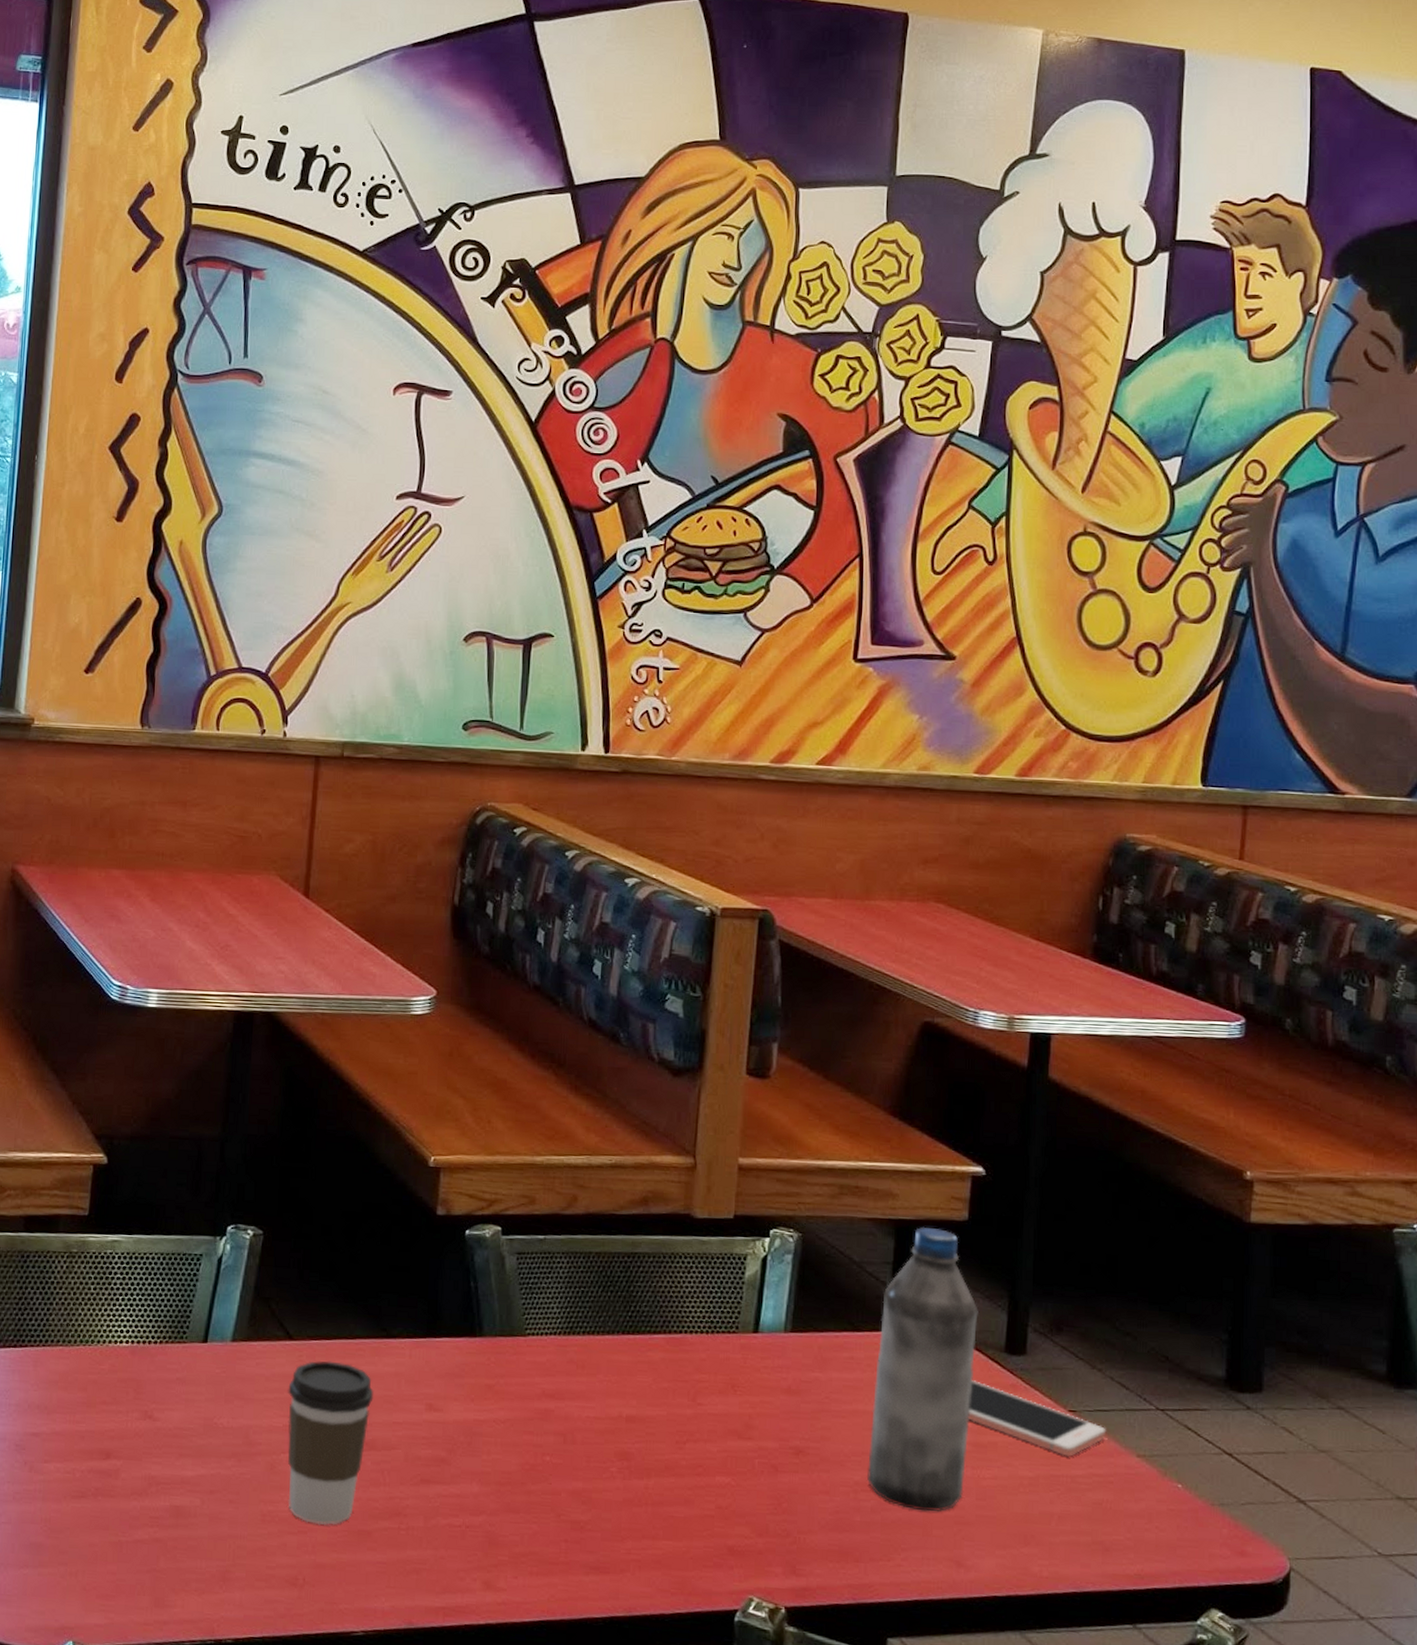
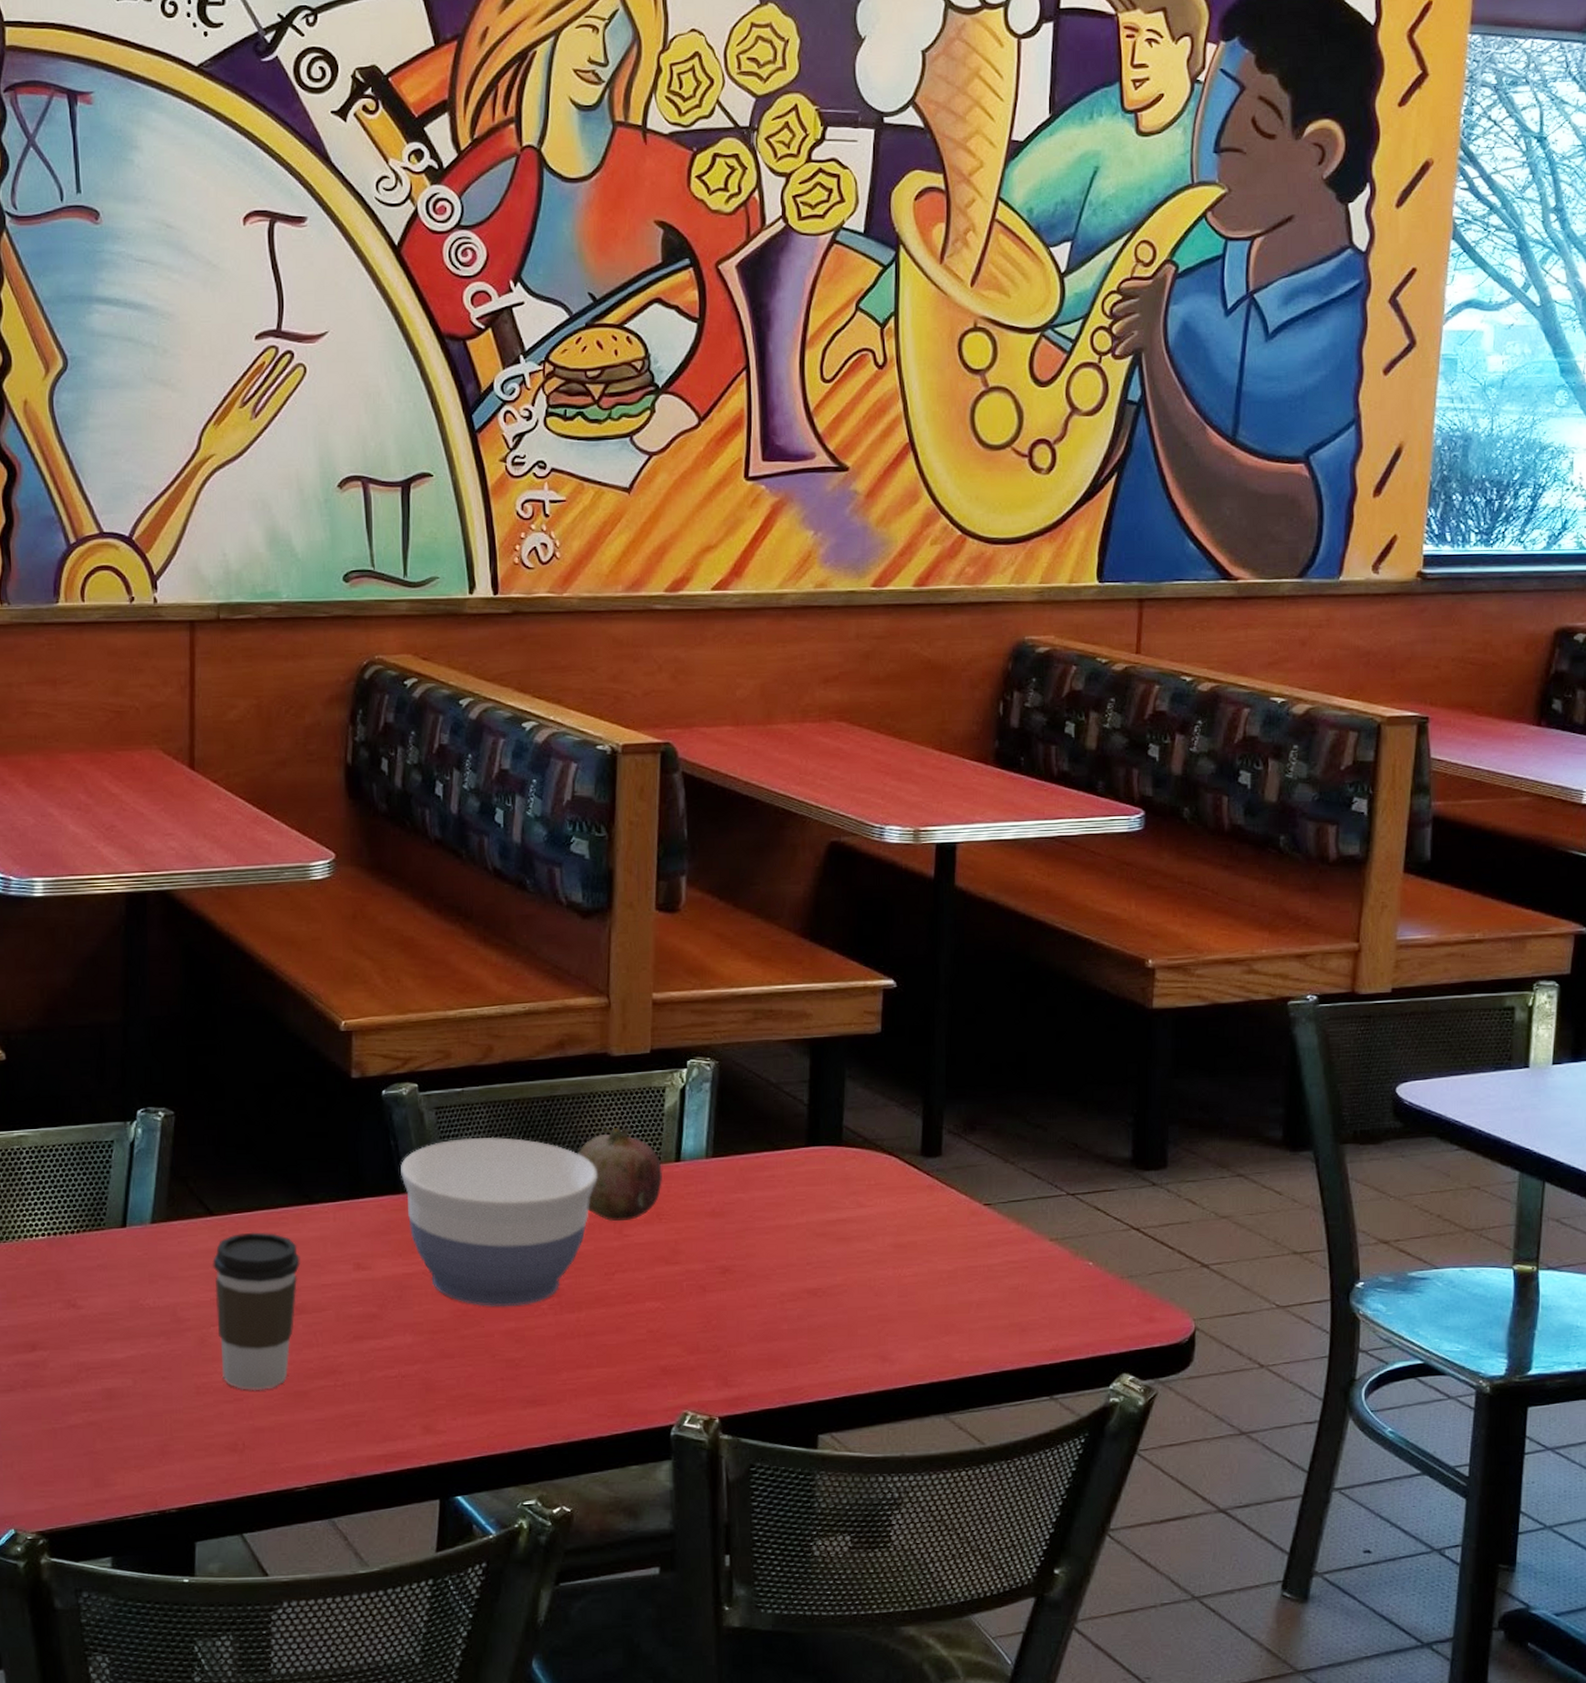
bowl: none [478,1286,674,1466] -> present [400,1136,598,1308]
fruit: none [654,1291,740,1389] -> present [577,1128,662,1222]
water bottle: present [866,1226,978,1512] -> none [792,1043,894,1313]
cell phone: present [968,1380,1106,1457] -> none [888,1185,1020,1248]

